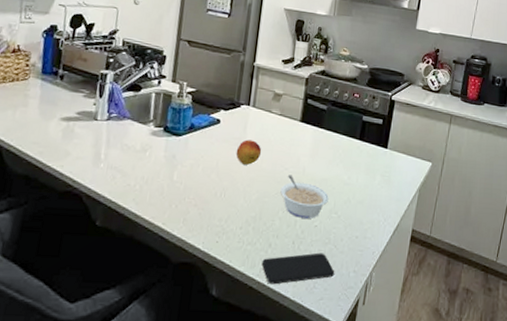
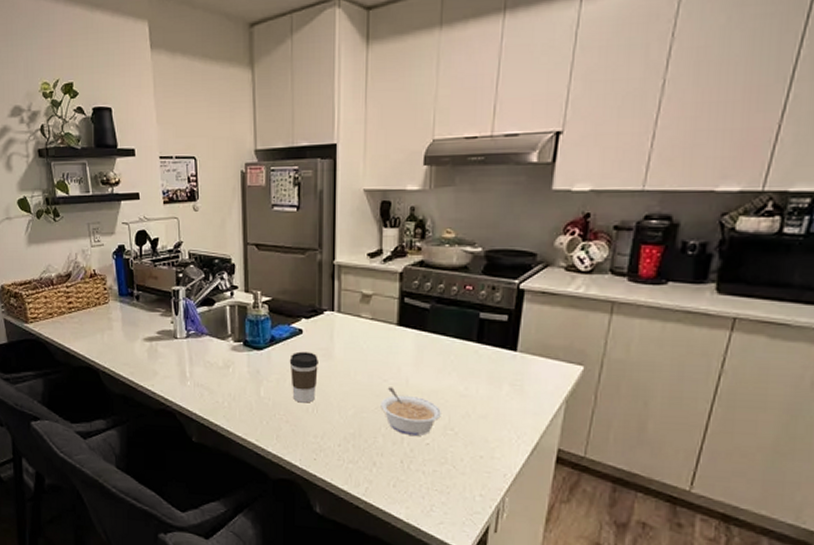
coffee cup: none [204,139,231,188] -> present [289,351,318,403]
fruit: present [236,139,262,165] -> none [324,350,354,377]
smartphone: present [261,252,335,285] -> none [367,473,456,505]

